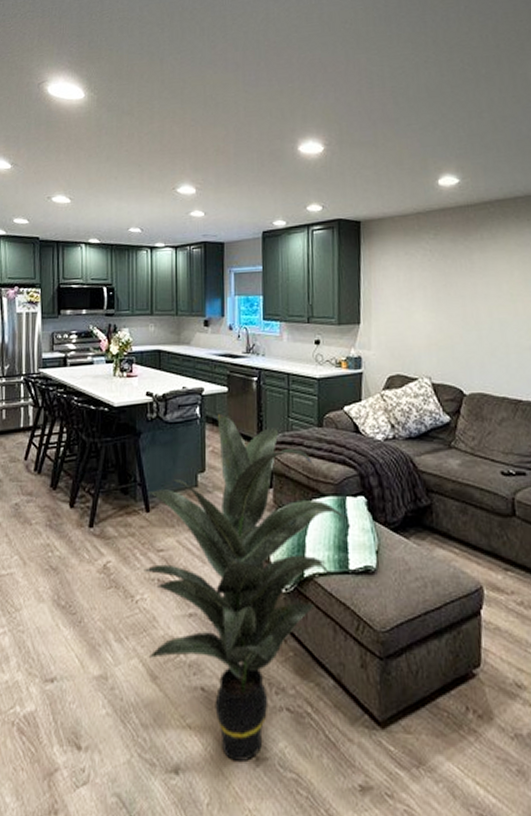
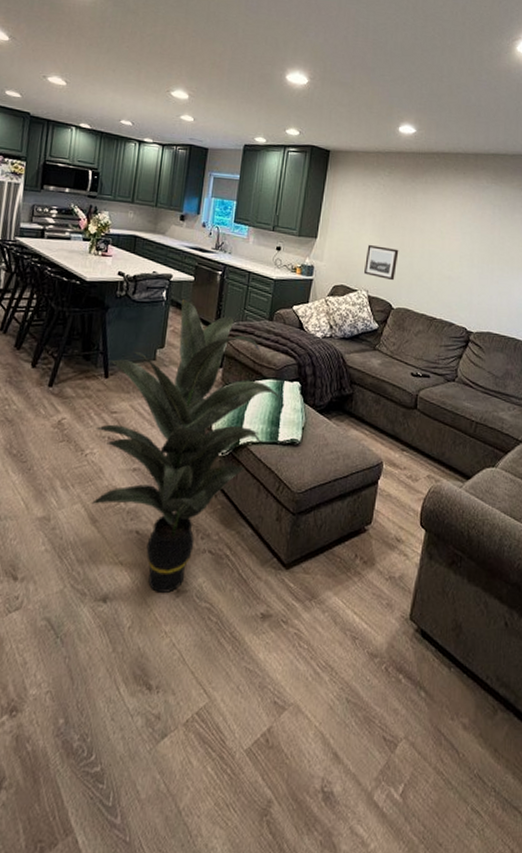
wall art: none [421,322,462,362] -> present [364,245,399,281]

